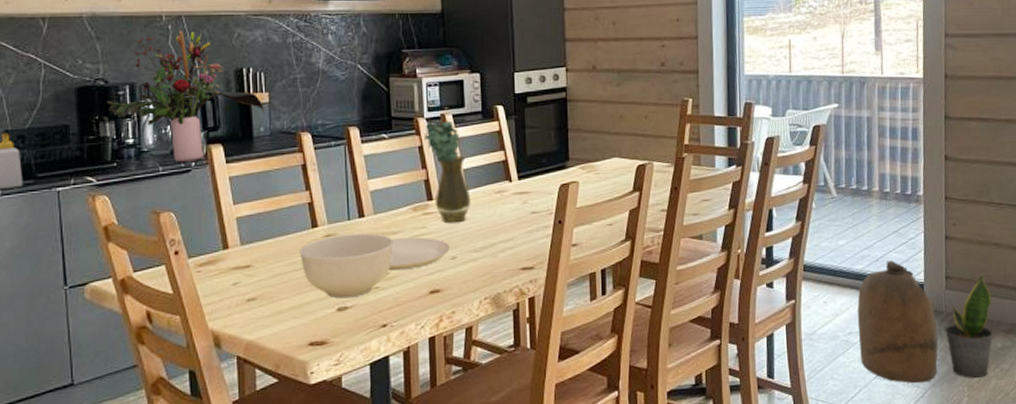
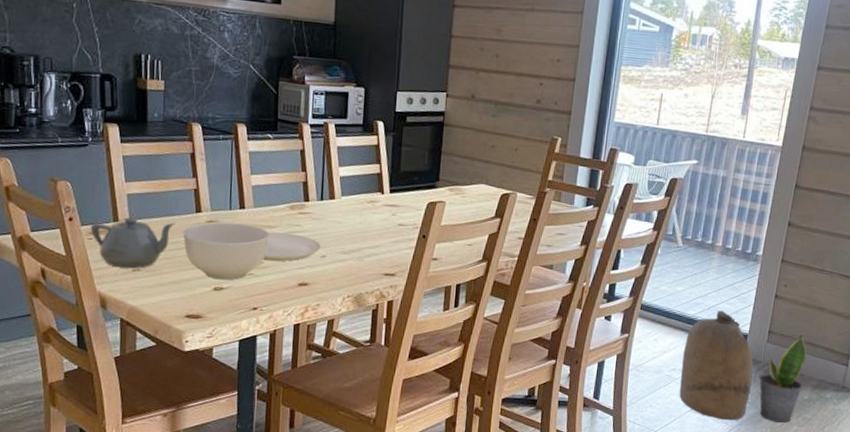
bouquet: present [107,30,265,163] -> none [12,9,160,138]
teapot: none [198,241,291,299] -> present [90,217,176,268]
vase: present [423,116,471,222] -> none [306,122,345,225]

